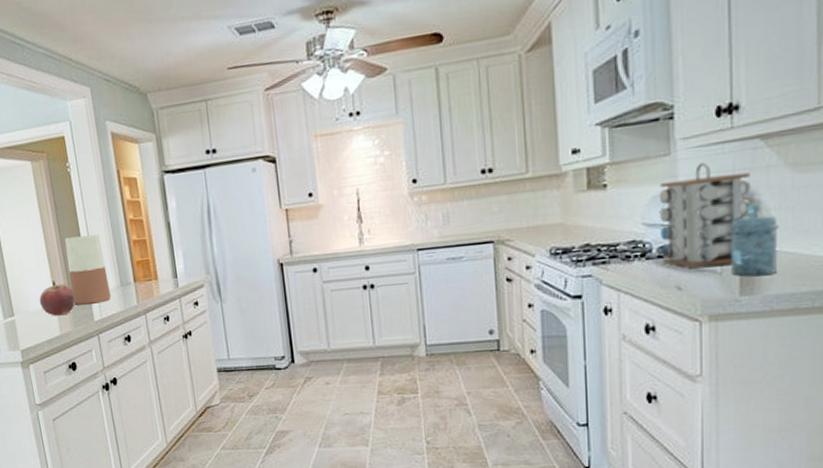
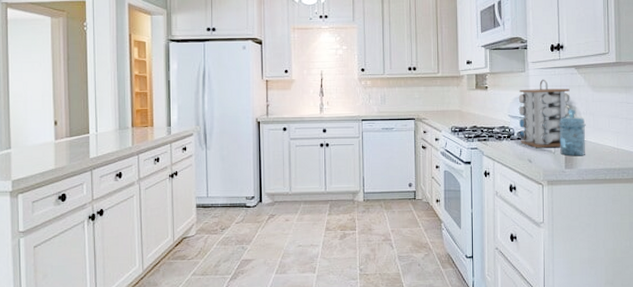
fruit: present [39,284,75,316] -> none [38,124,74,151]
vase: present [65,234,111,305] -> none [71,84,108,143]

